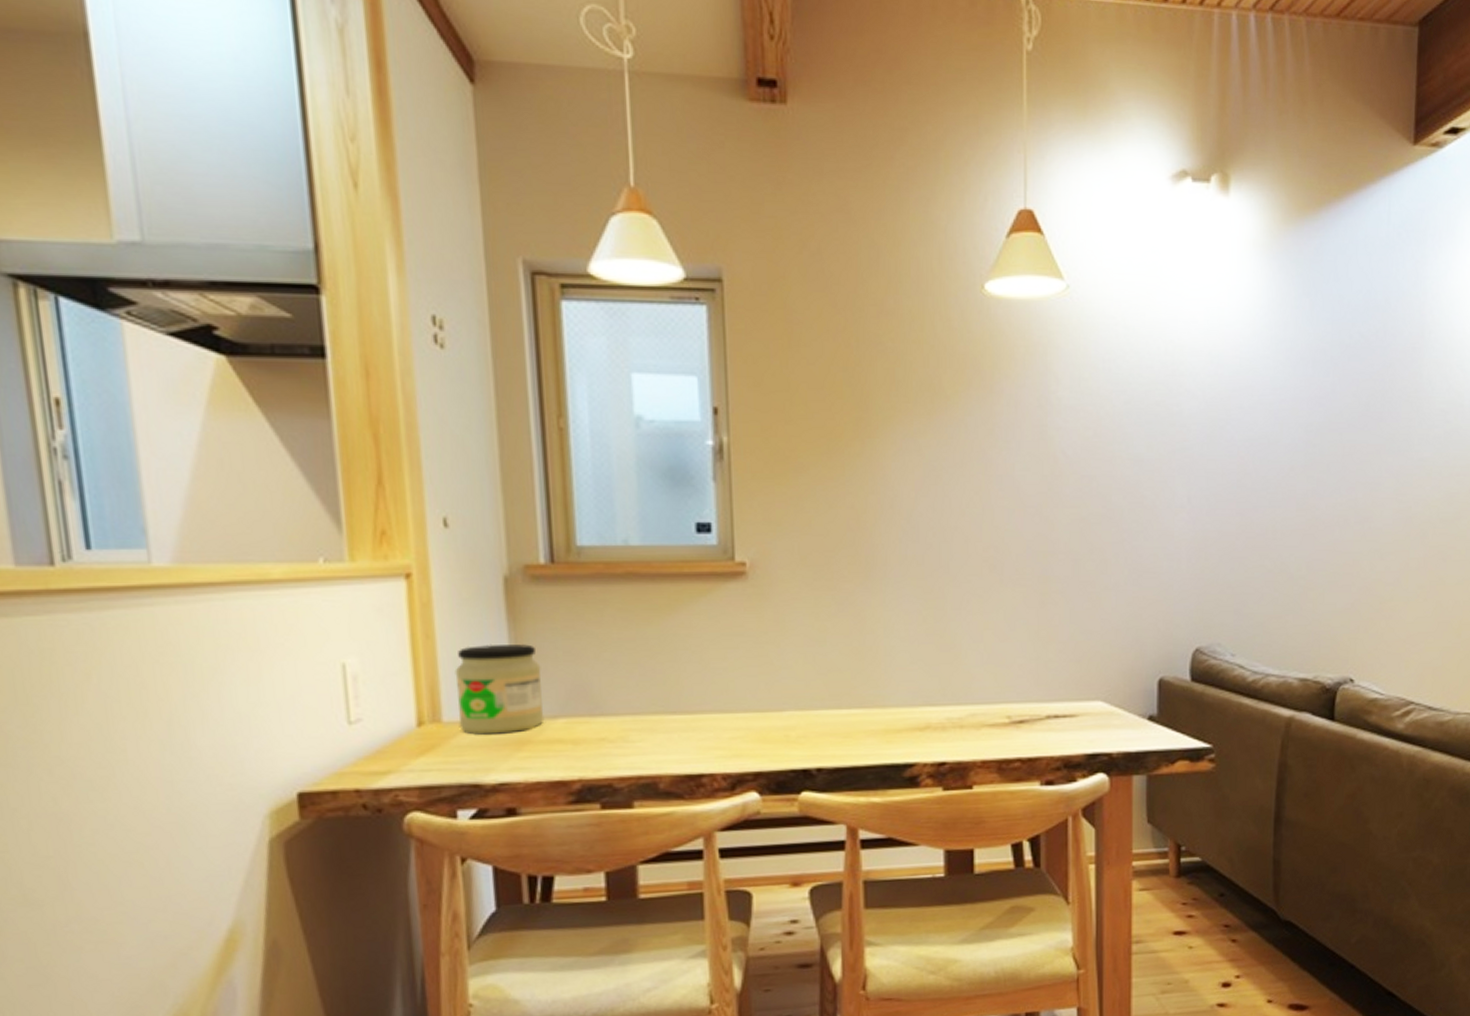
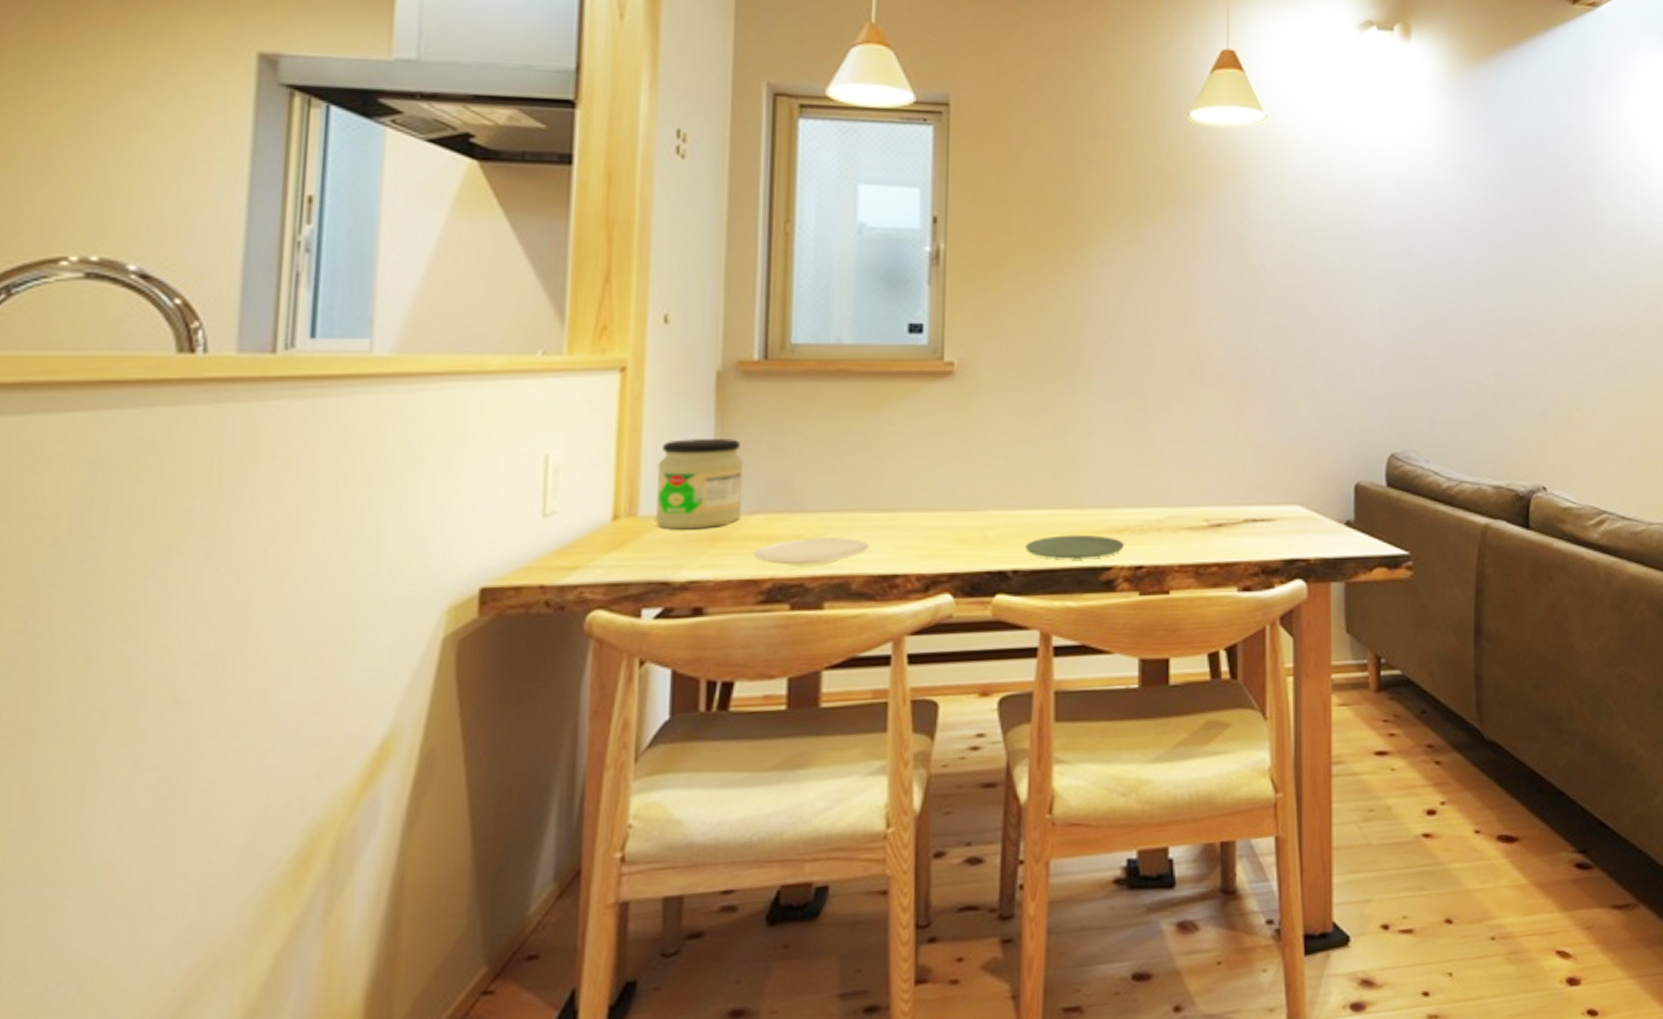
plate: none [559,739,674,769] -> present [753,536,870,567]
plate: none [828,733,927,757] -> present [1025,534,1125,559]

